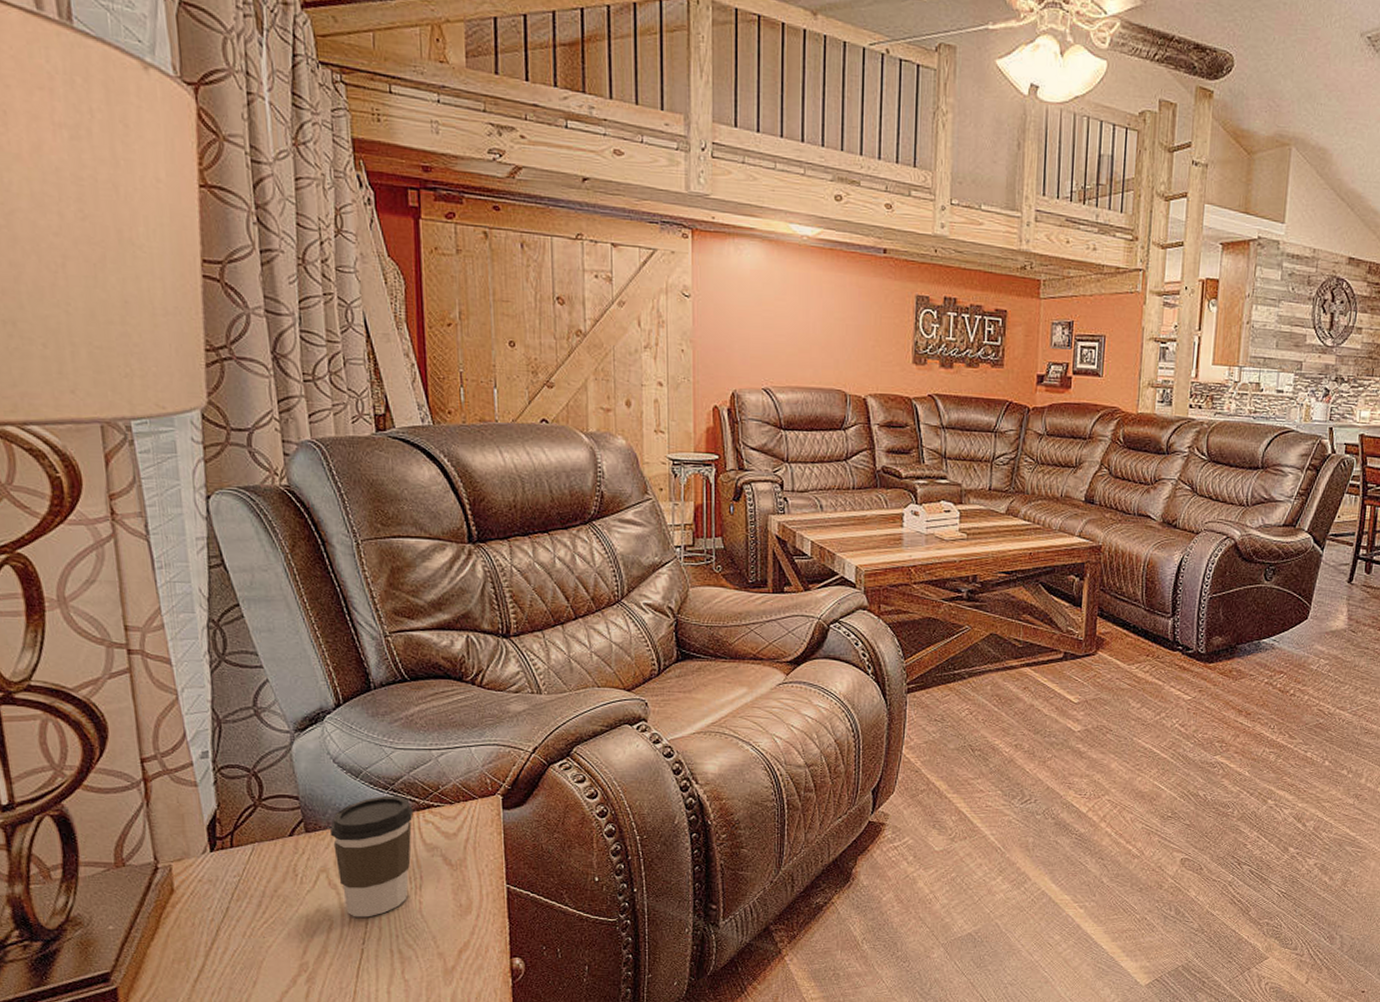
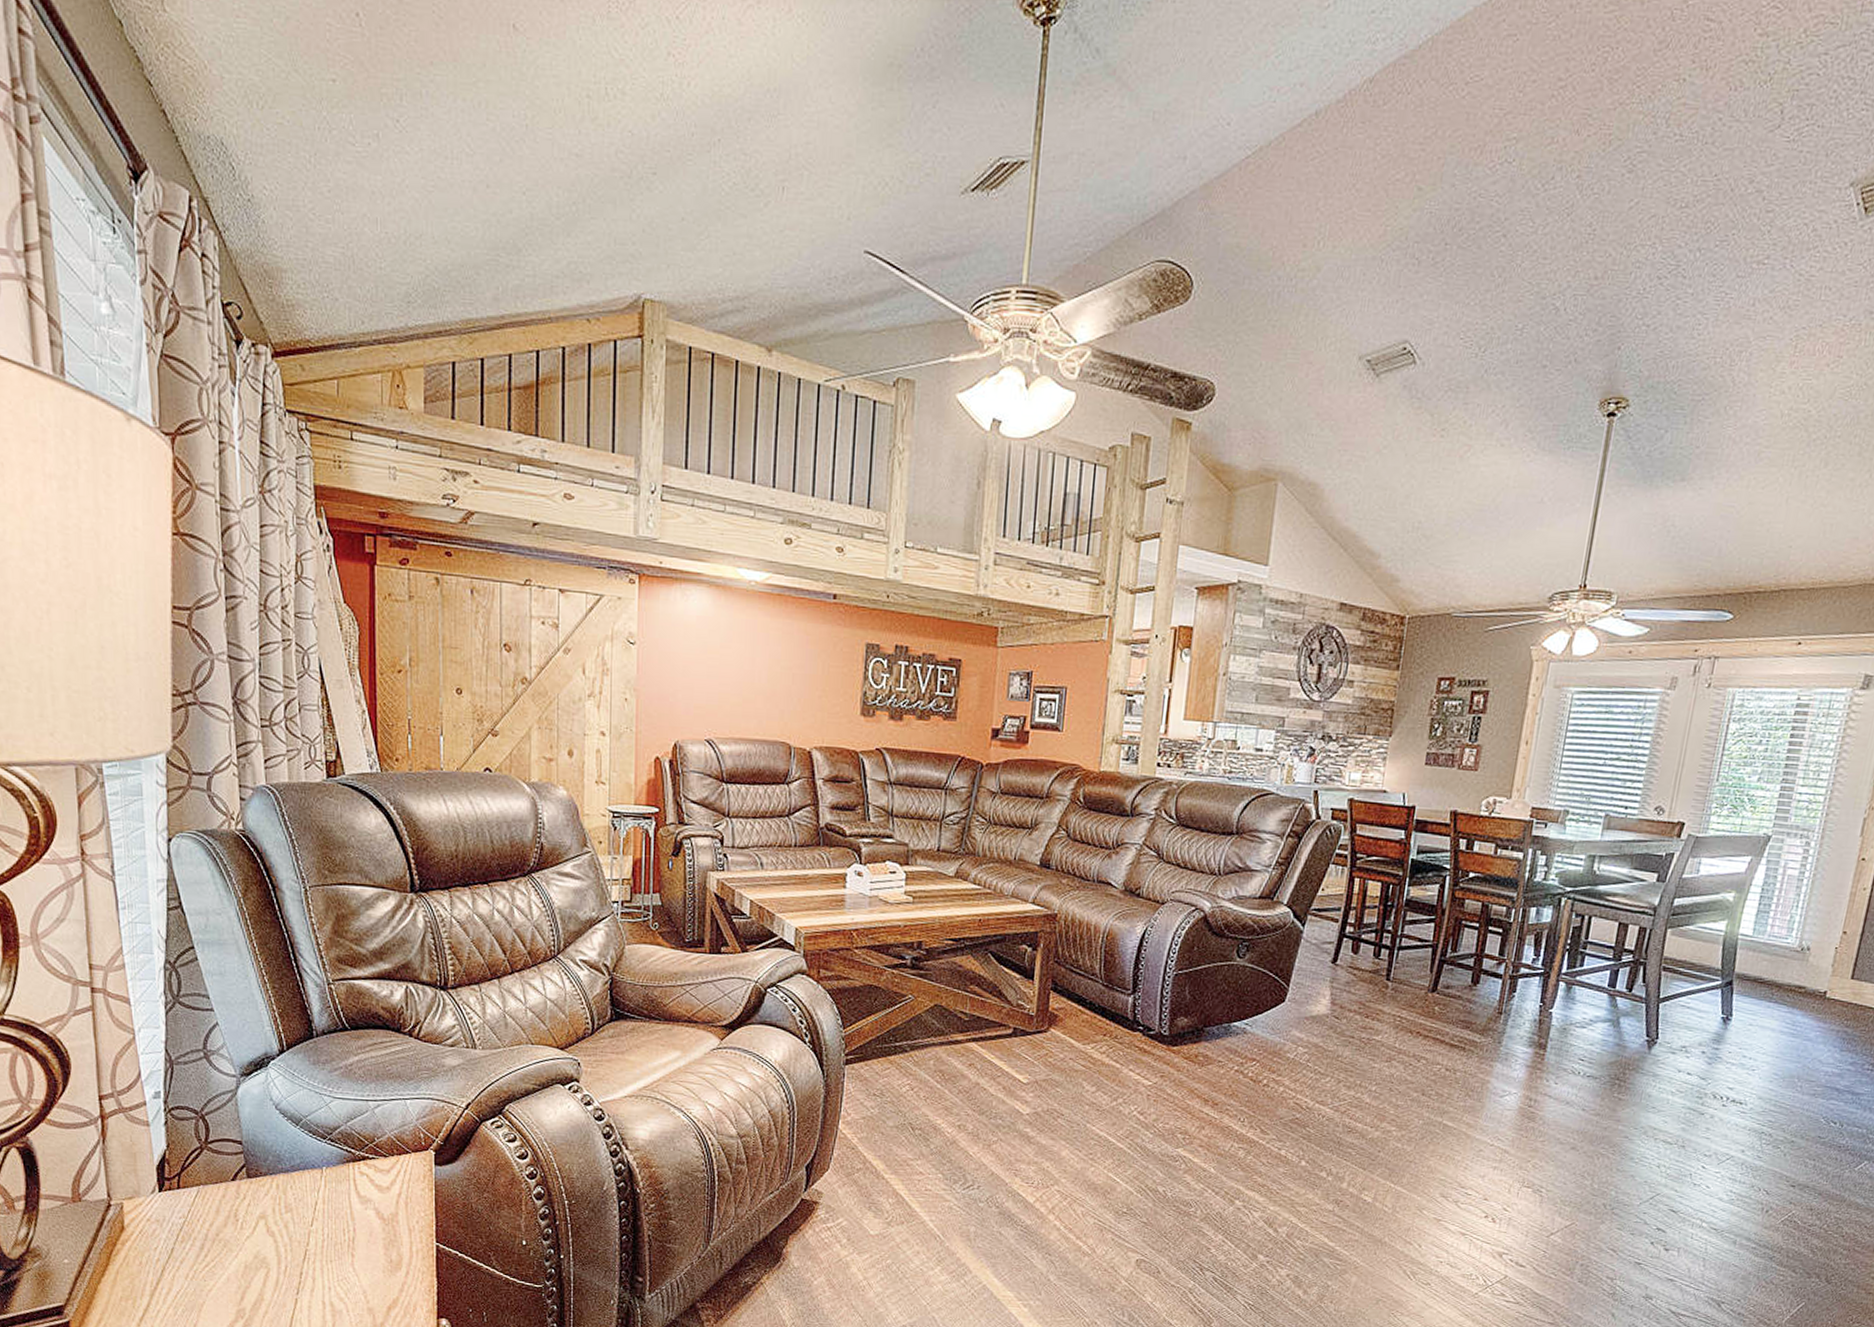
coffee cup: present [329,796,414,917] -> none [269,1145,349,1267]

